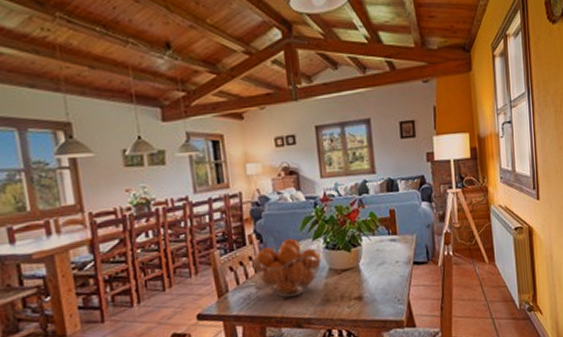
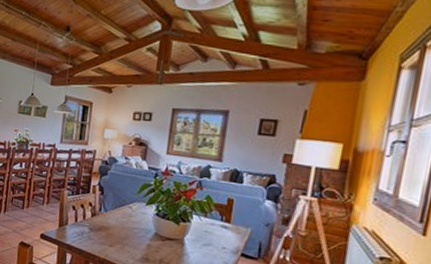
fruit basket: present [251,238,323,298] -> none [91,197,153,247]

